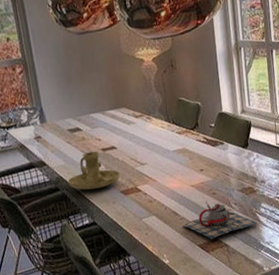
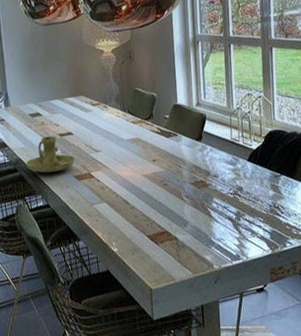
teapot: present [183,200,259,240] -> none [133,191,210,231]

